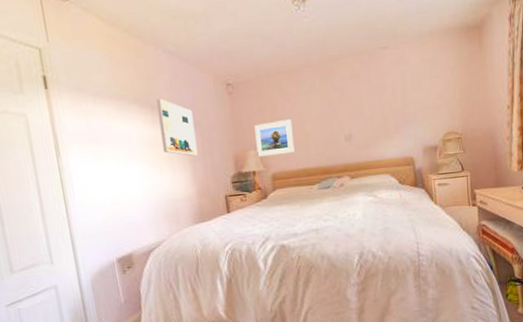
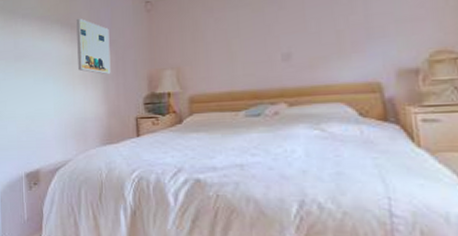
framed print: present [254,119,295,157] -> none [172,37,217,77]

